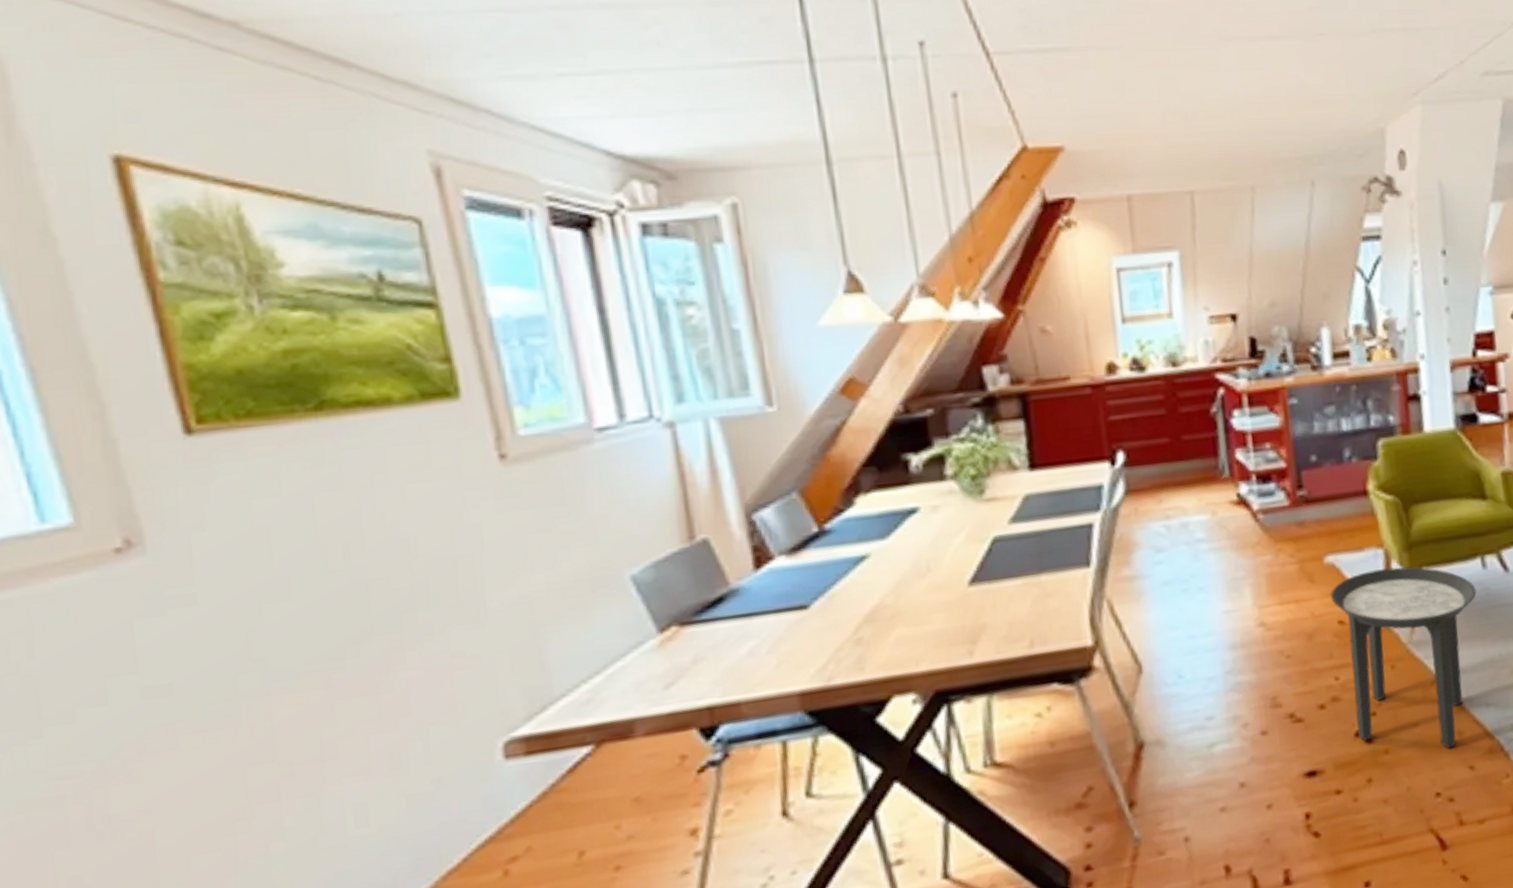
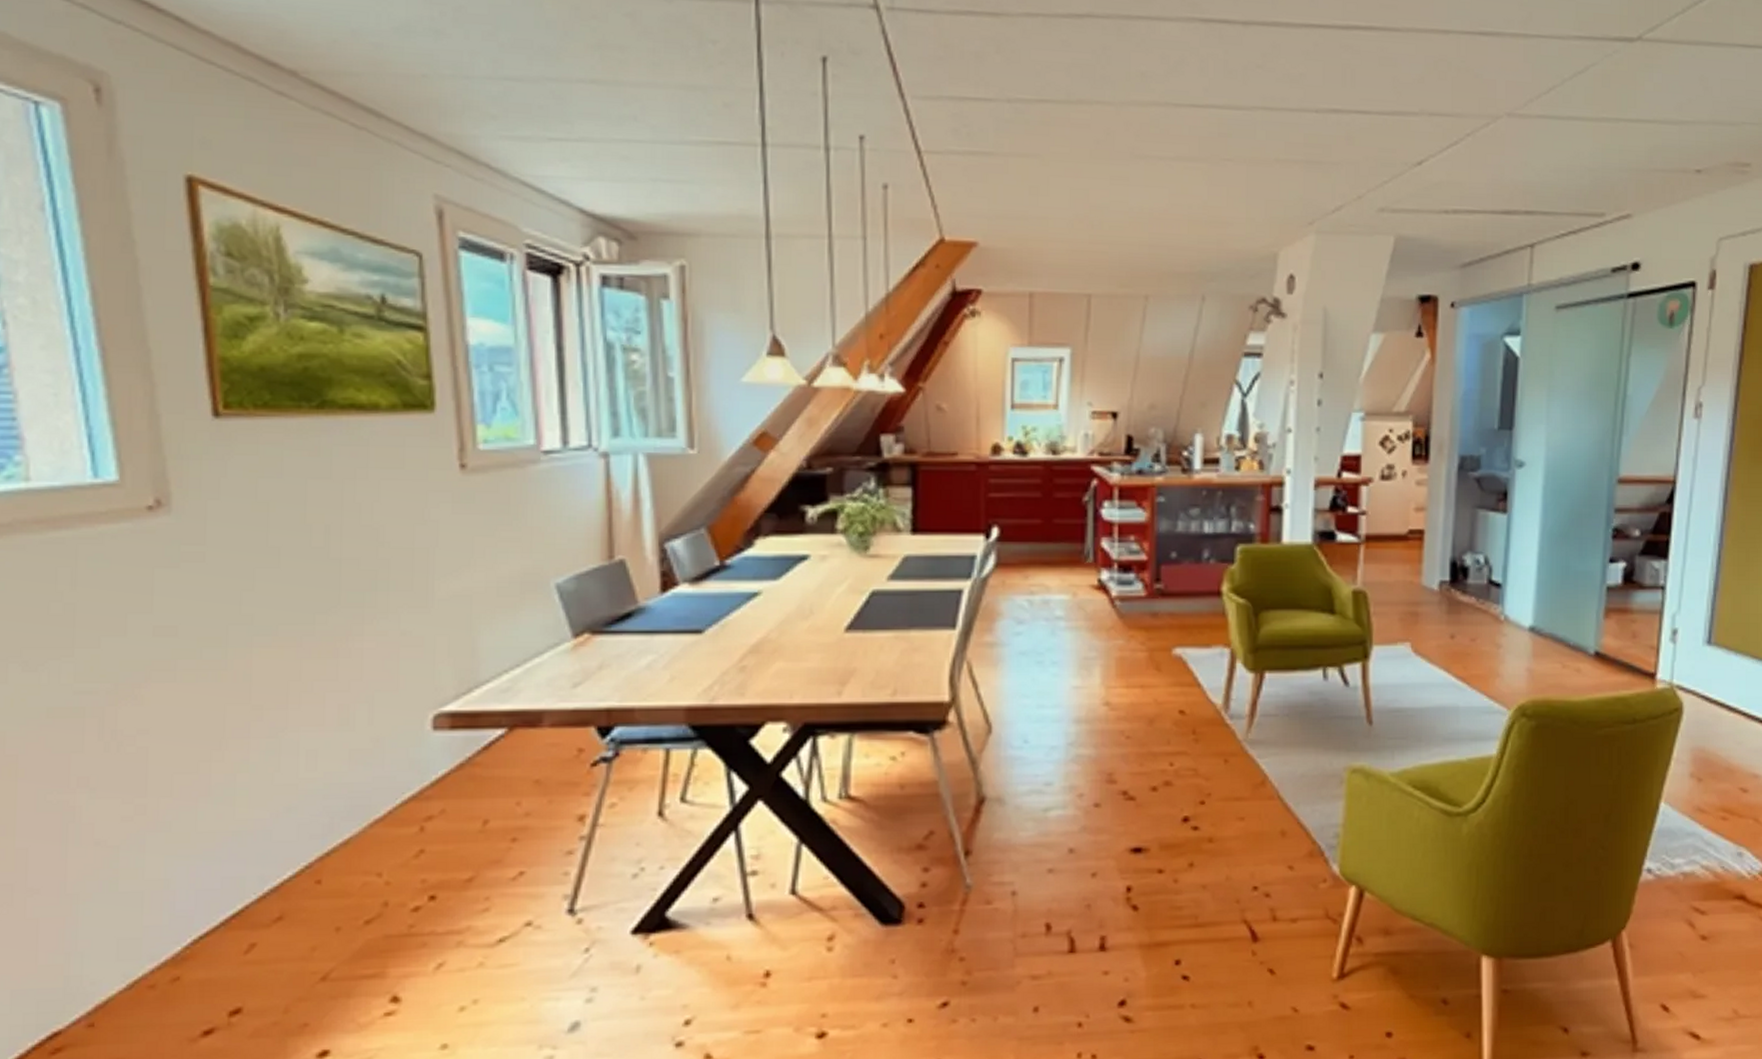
side table: present [1329,566,1477,748] -> none [1174,667,1315,846]

